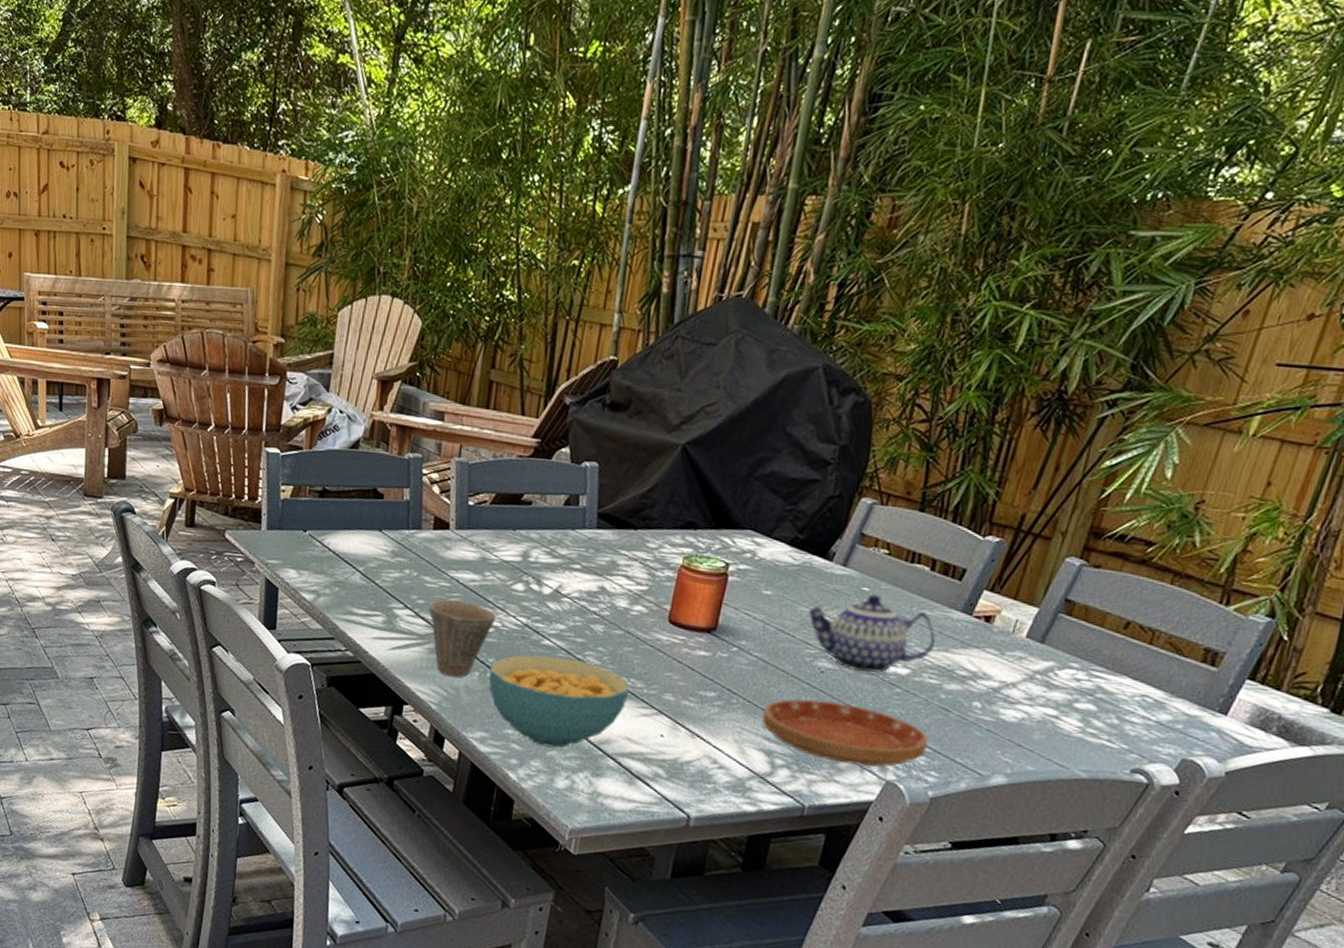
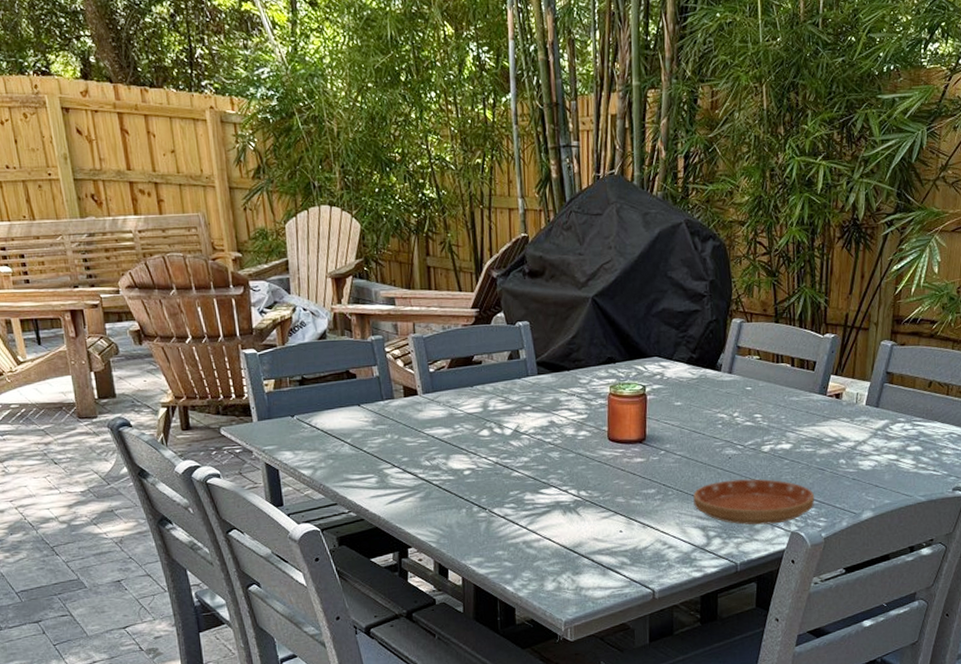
cup: present [429,599,498,678] -> none [413,452,472,518]
cereal bowl: present [488,654,630,748] -> none [473,483,589,559]
teapot: present [808,594,936,674] -> none [711,391,805,453]

